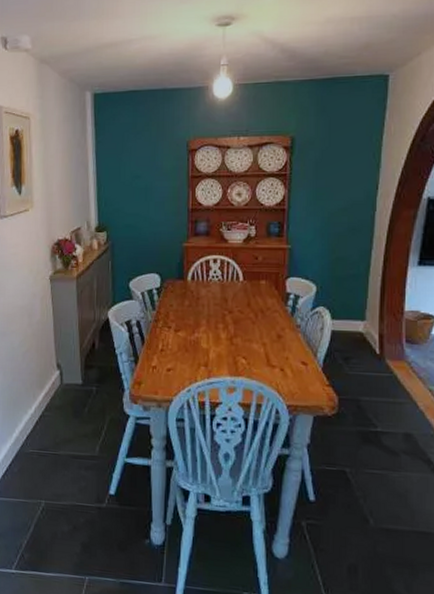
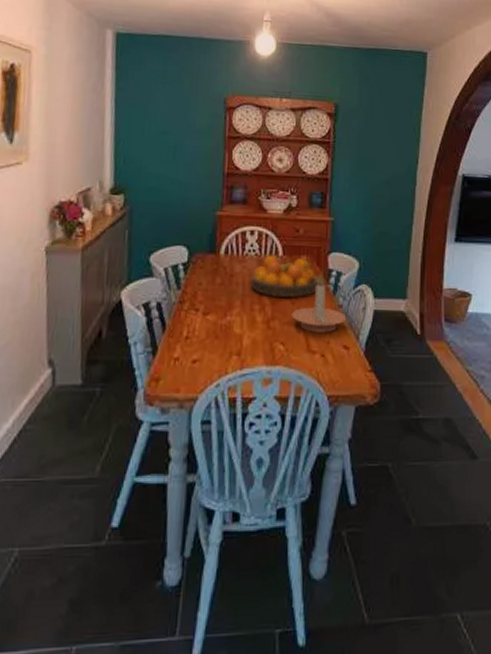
fruit bowl: none [214,280,276,318] -> present [250,255,318,298]
candle holder: none [252,292,305,350] -> present [291,268,347,333]

